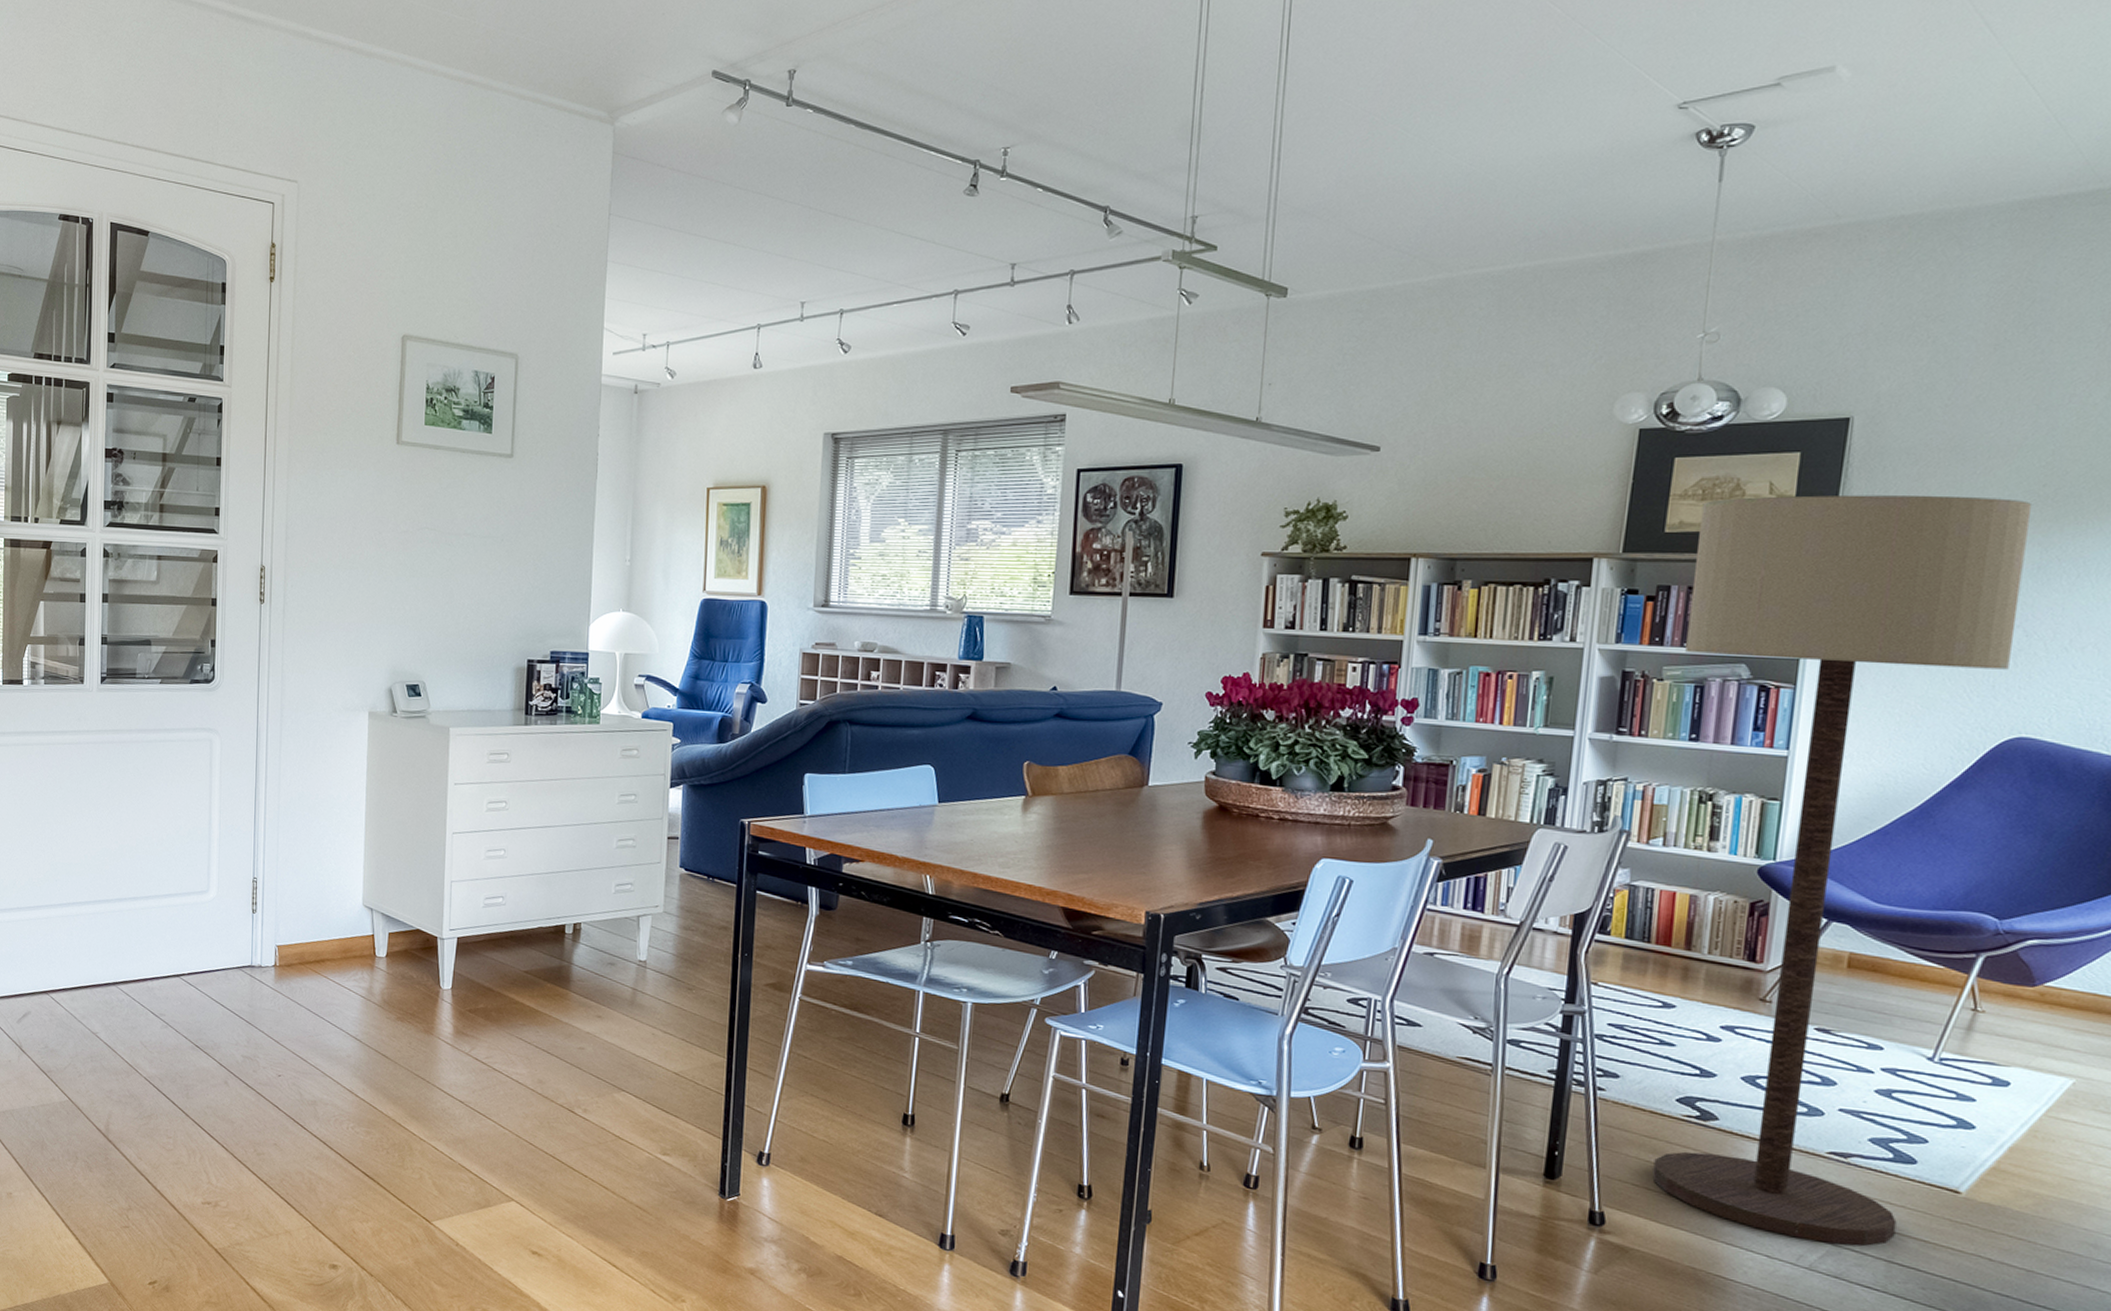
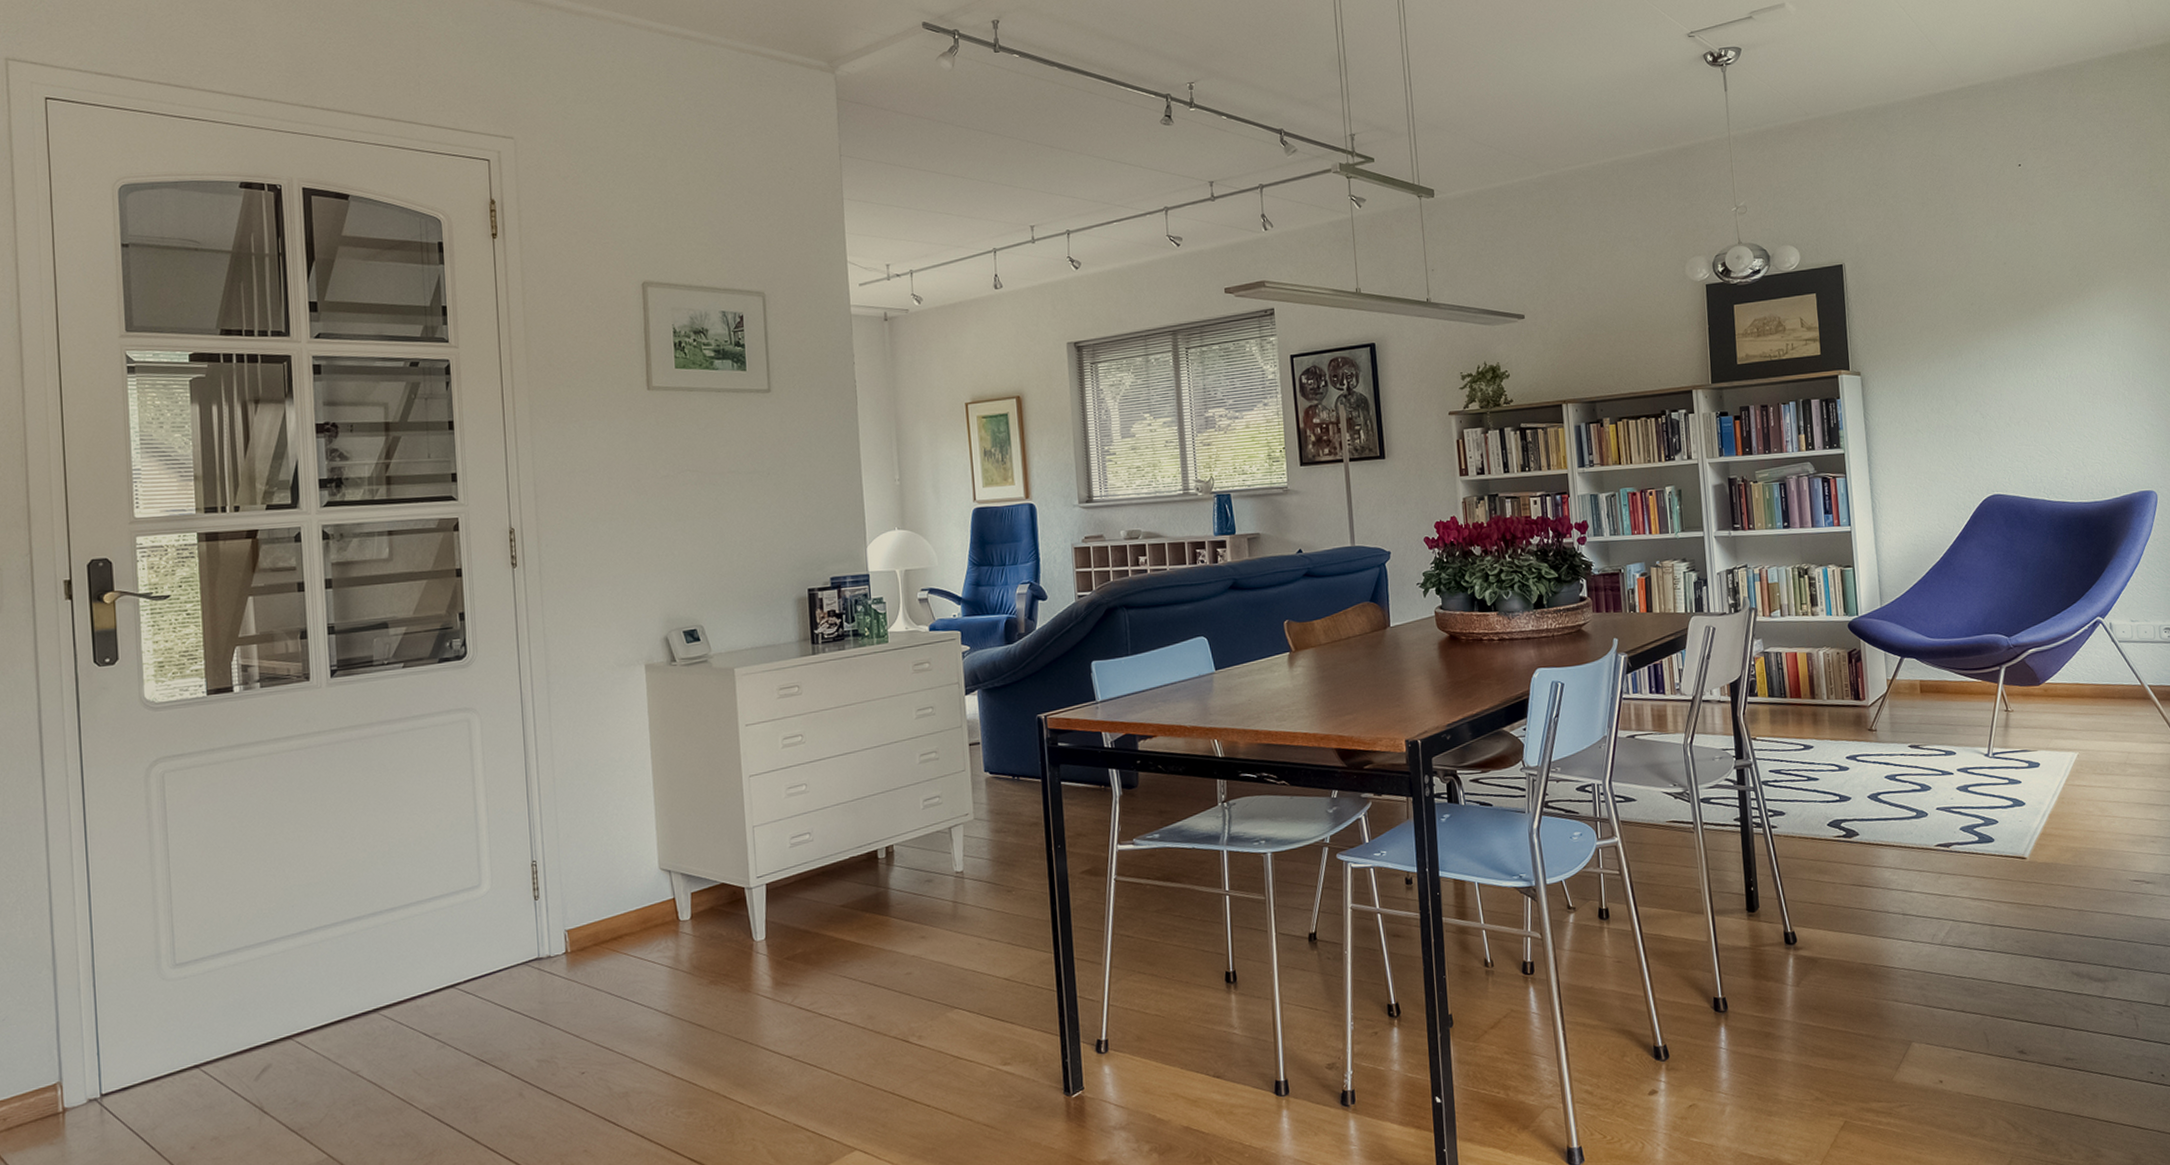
floor lamp: present [1652,494,2033,1246] -> none [1759,316,1992,921]

